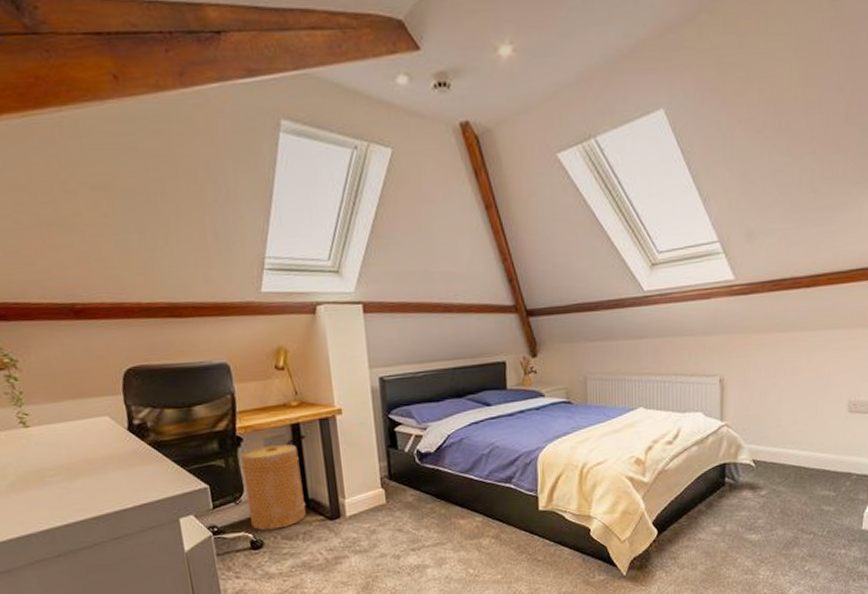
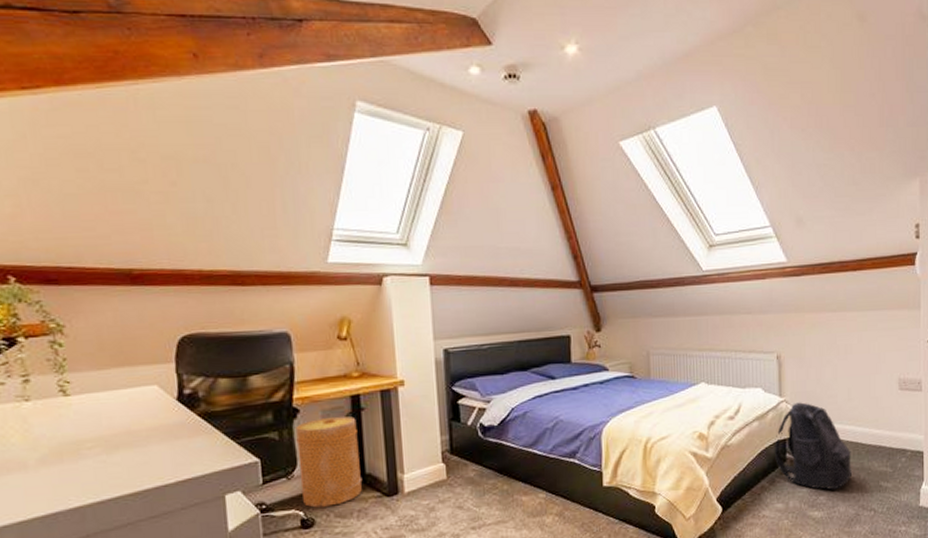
backpack: none [712,426,794,514] -> present [774,402,853,490]

